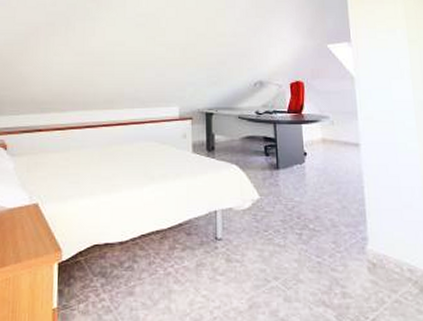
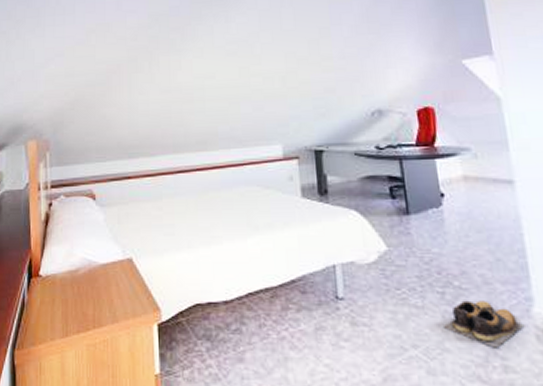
shoes: none [298,240,360,279] -> present [442,300,525,348]

